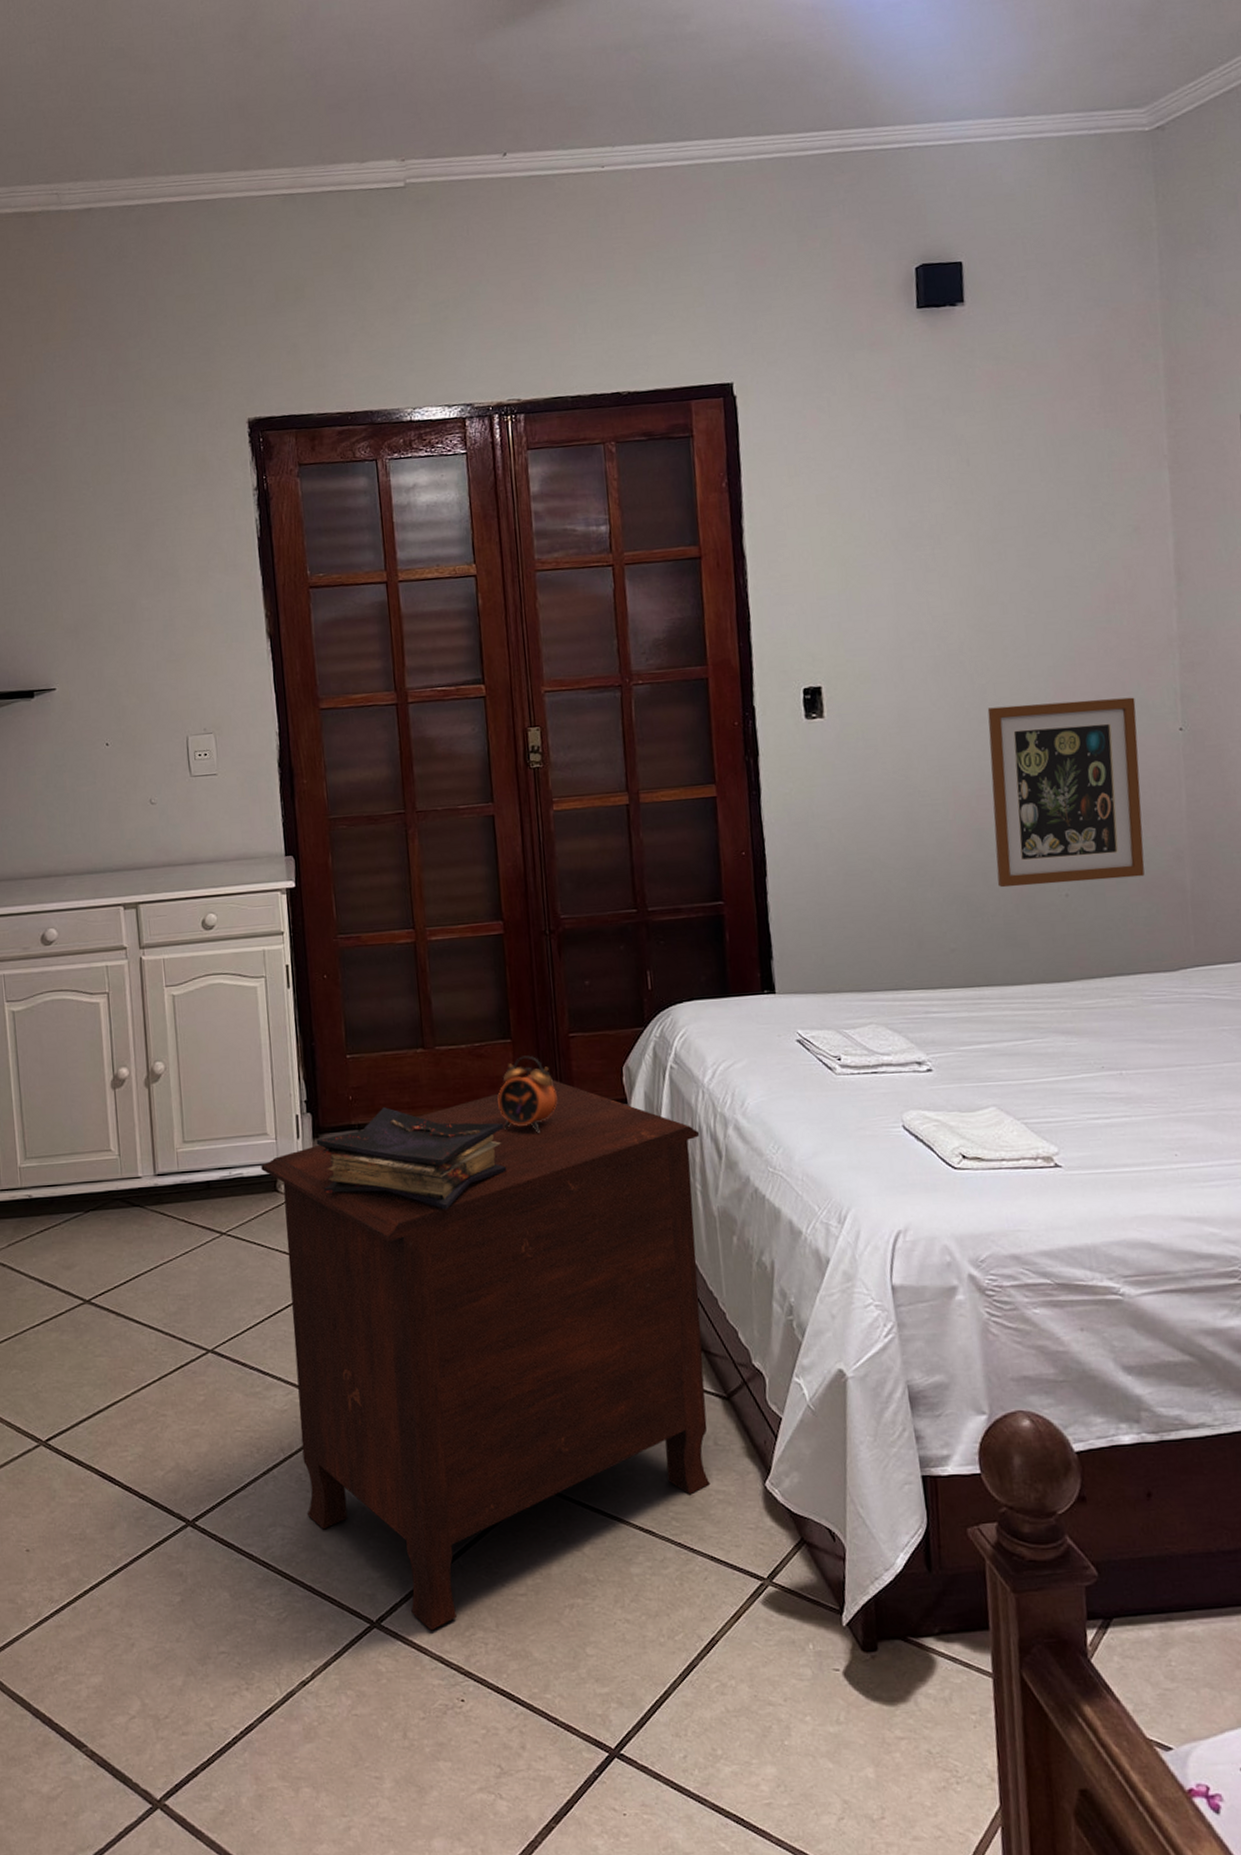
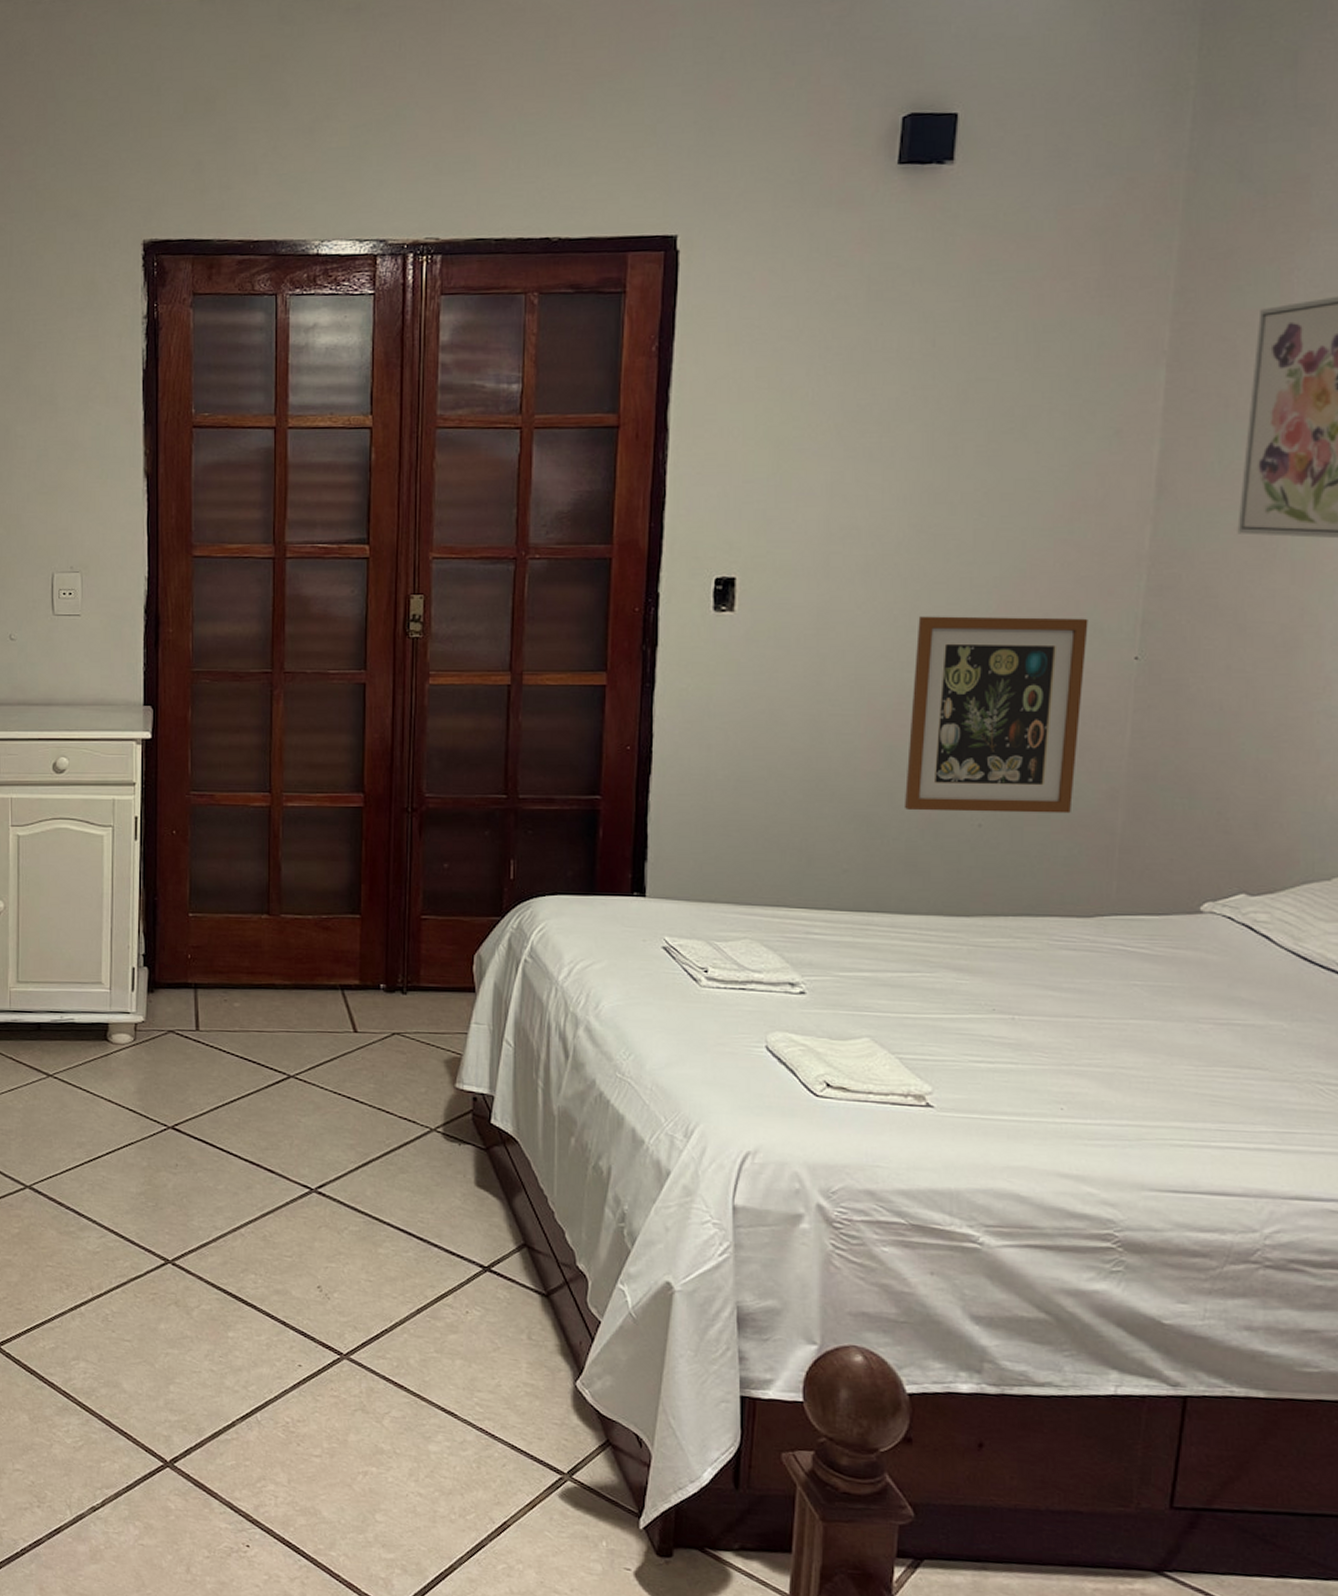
nightstand: present [261,1080,711,1631] -> none [93,960,548,1478]
book: present [316,1107,507,1210] -> none [150,969,345,1078]
alarm clock: present [497,1055,557,1134] -> none [340,933,402,1013]

